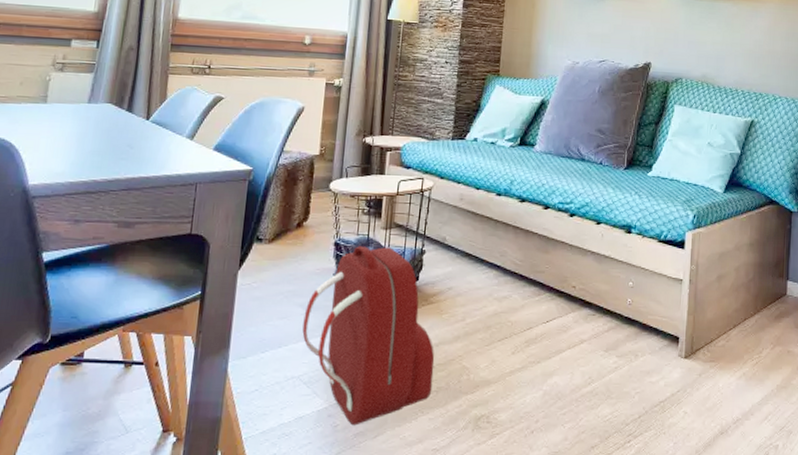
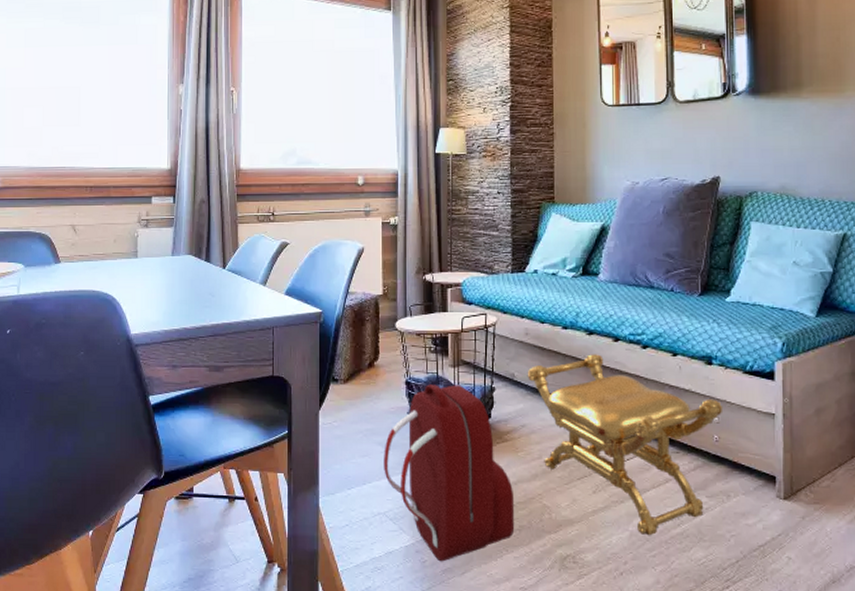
stool: none [458,220,638,395] -> present [527,354,723,536]

